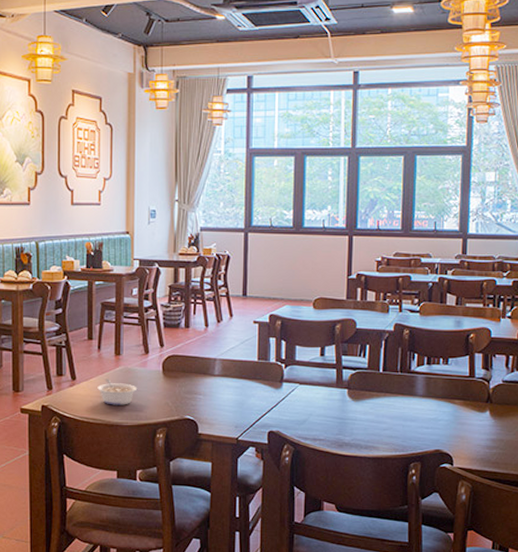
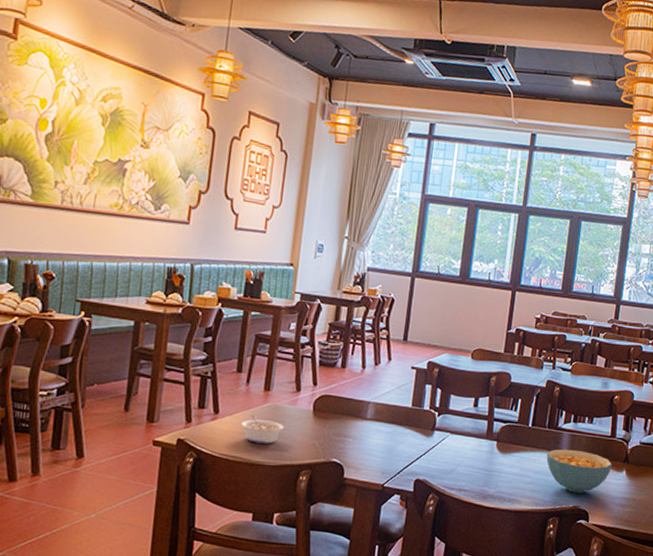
cereal bowl: none [401,392,474,437] -> present [546,449,613,493]

